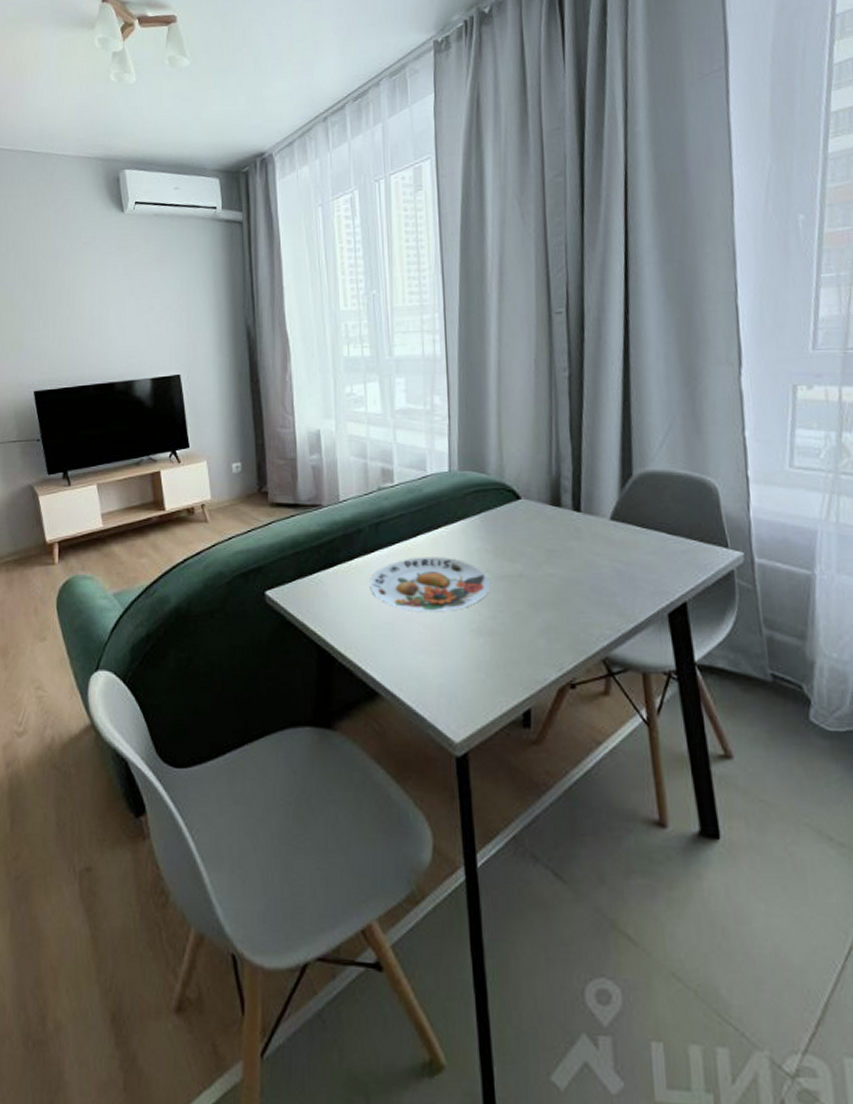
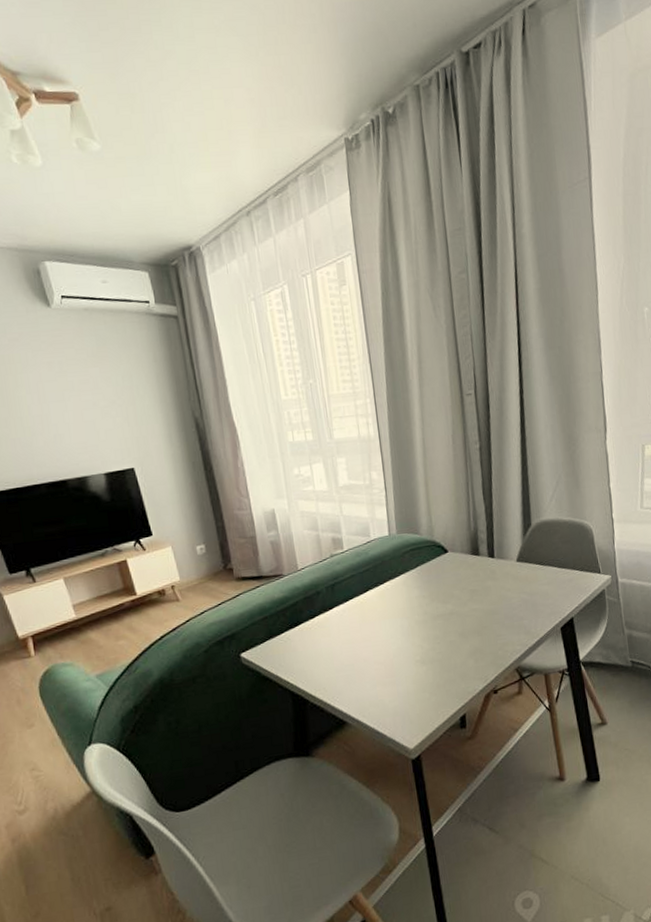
plate: present [369,557,491,613] -> none [330,606,430,653]

